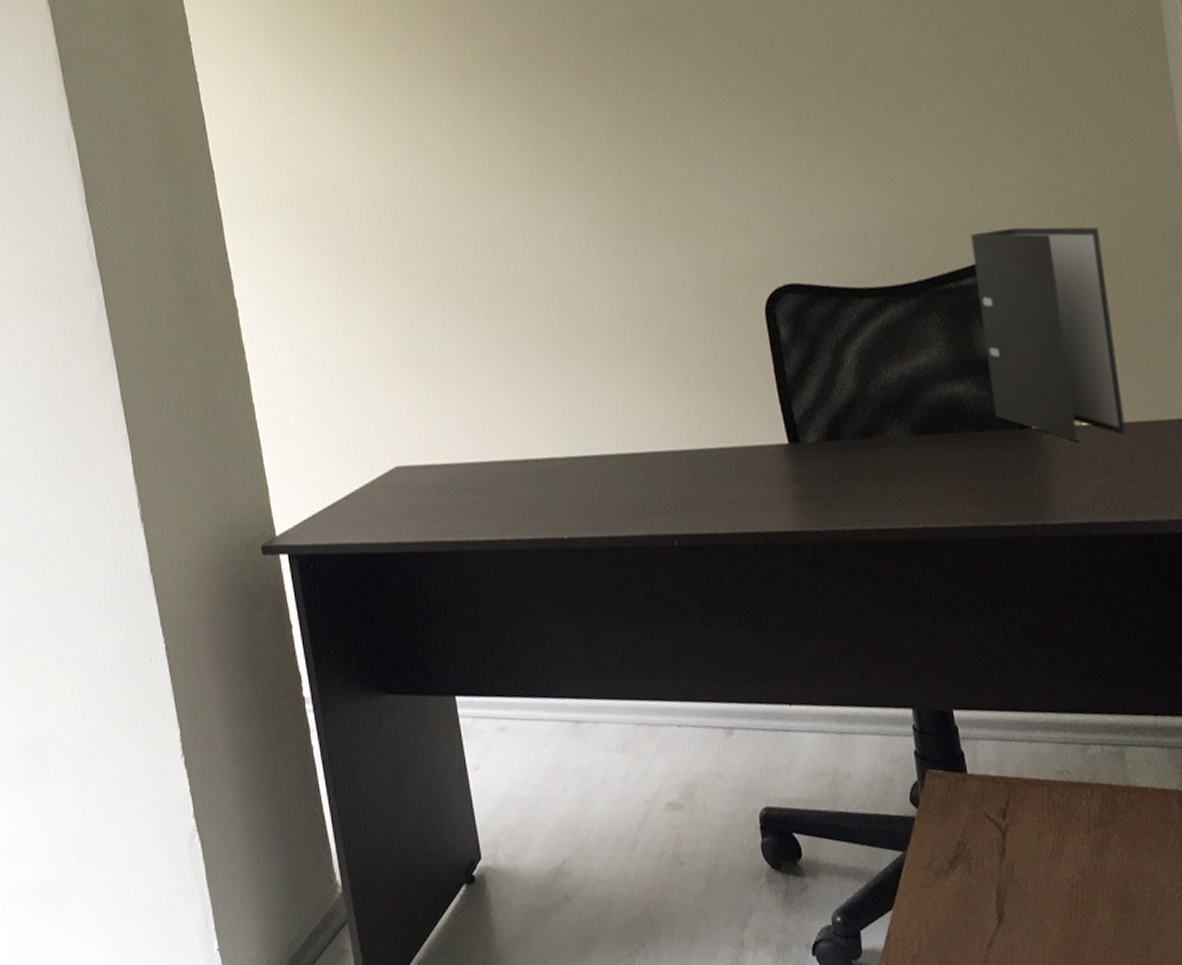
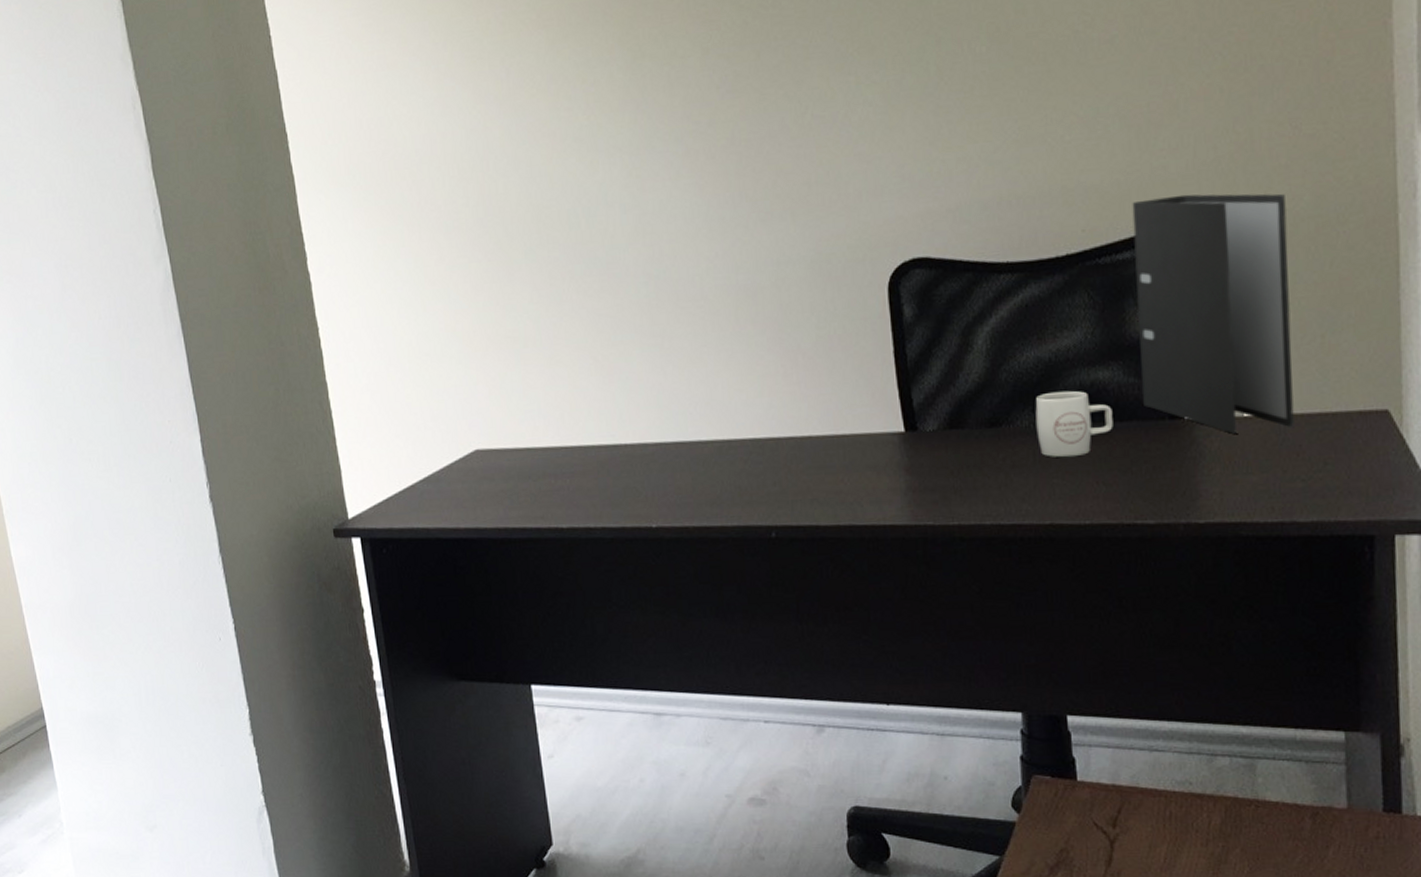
mug: none [901,403,972,466] -> present [1035,390,1113,458]

